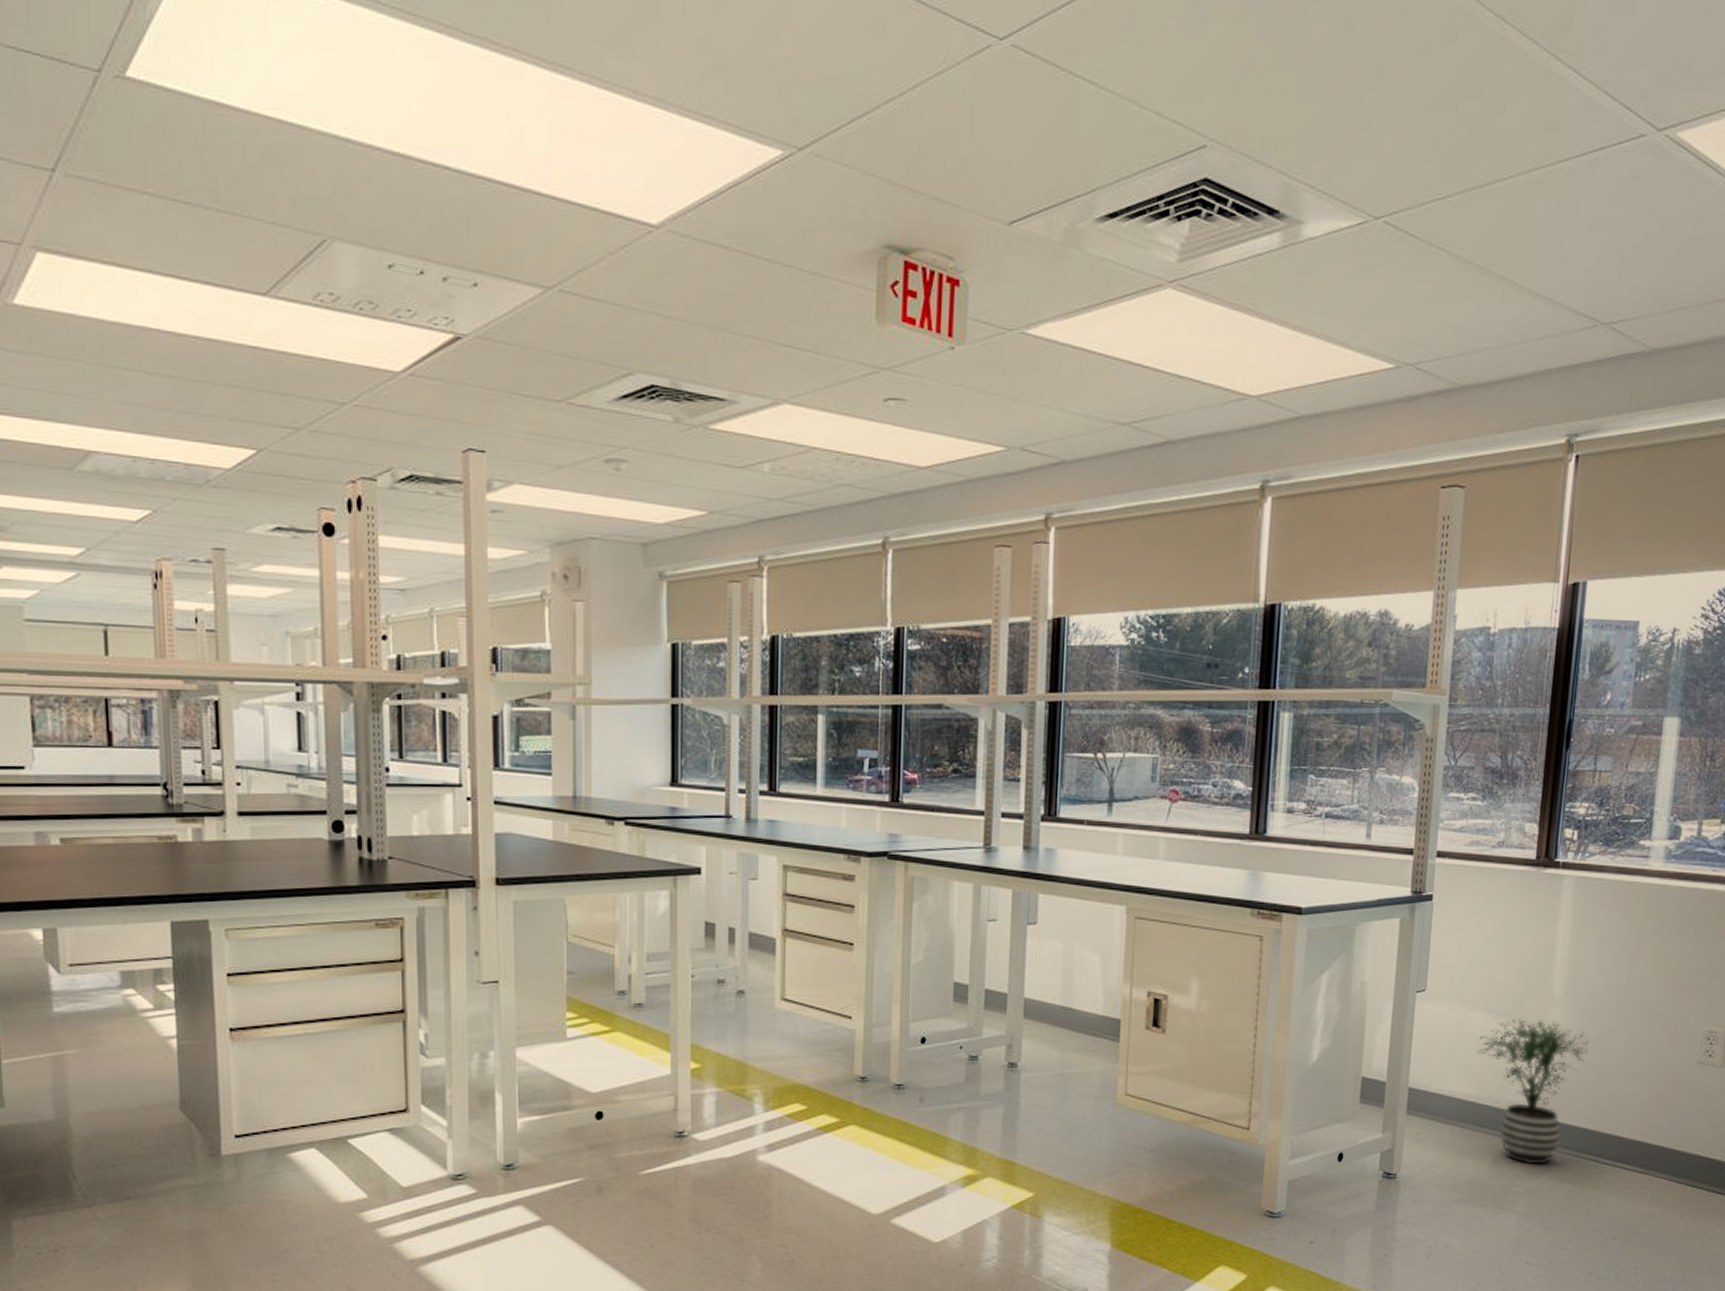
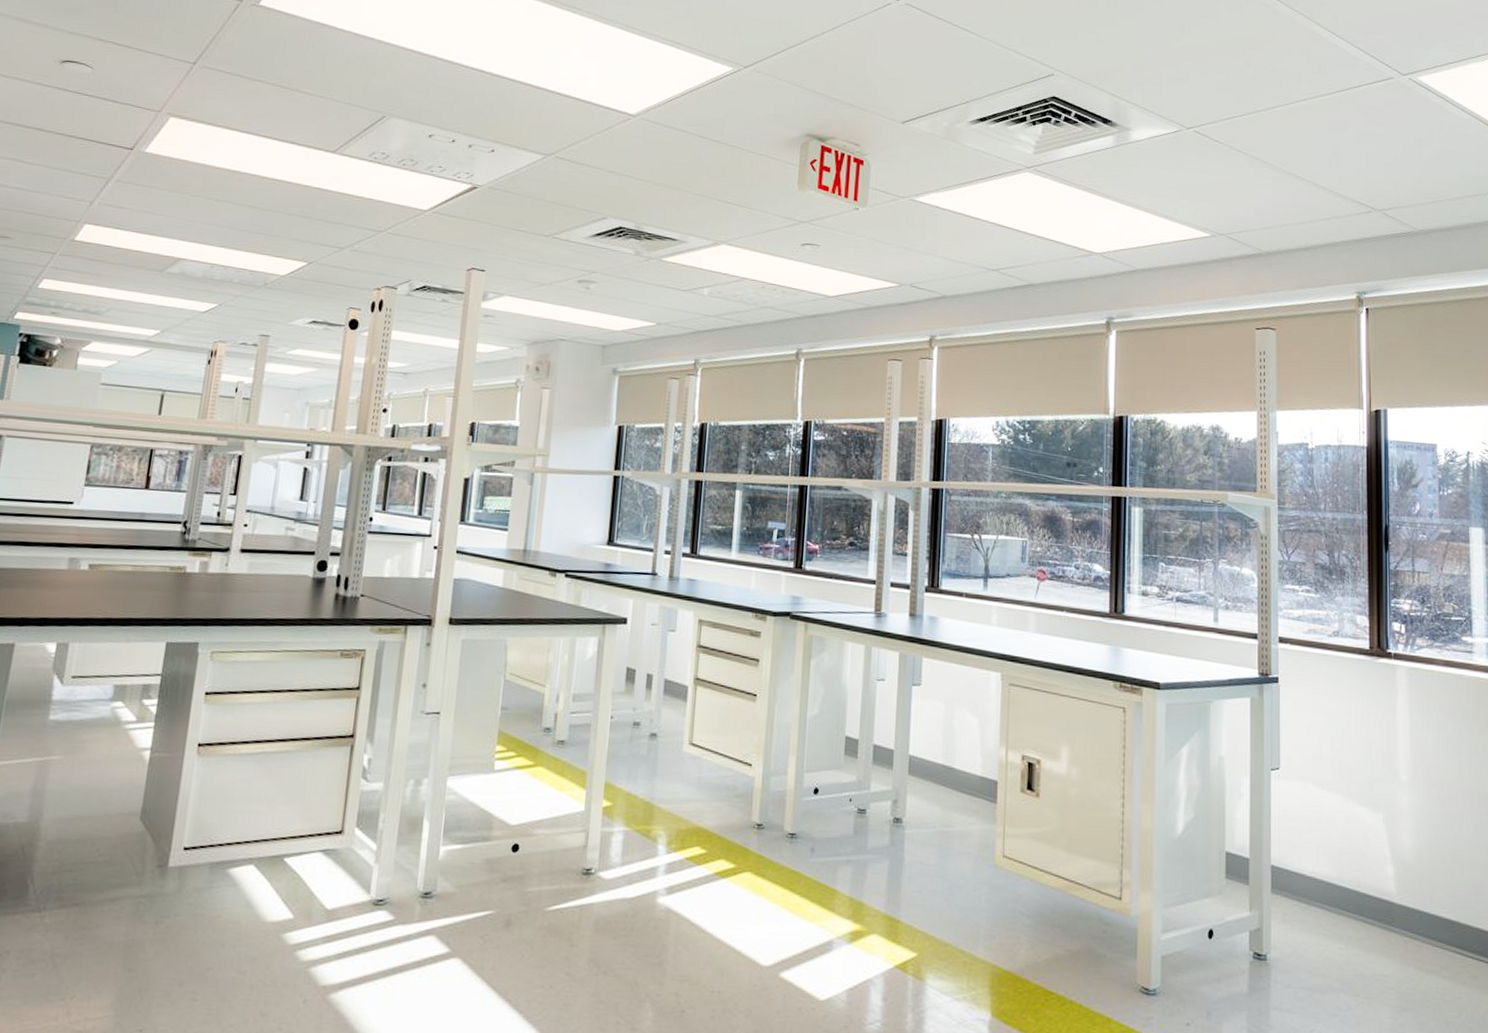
potted plant: present [1477,1018,1588,1165] -> none [1333,801,1440,955]

